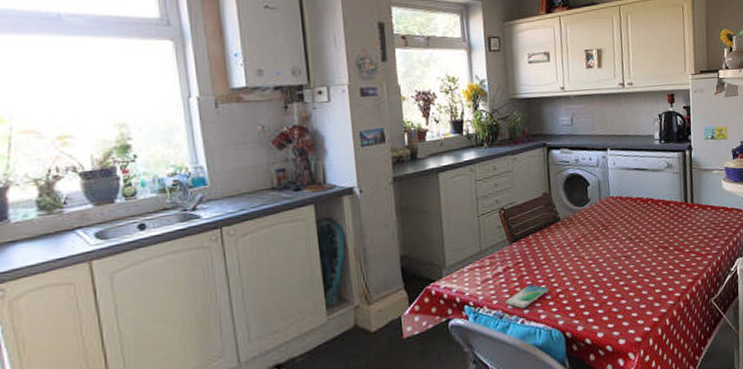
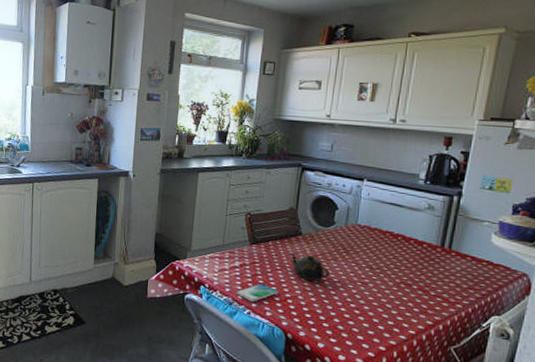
teapot: none [552,239,594,269] -> present [290,253,330,282]

